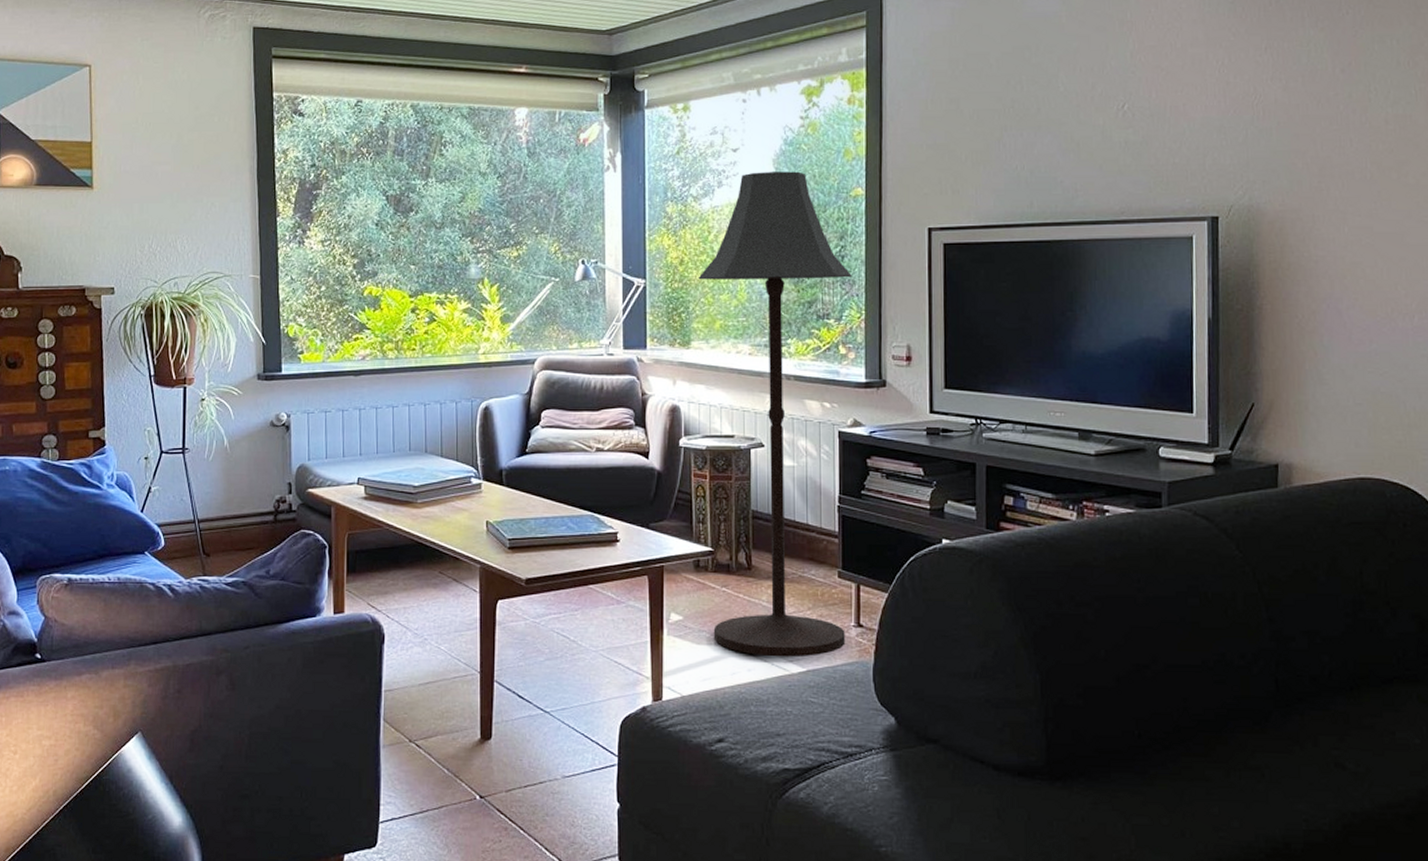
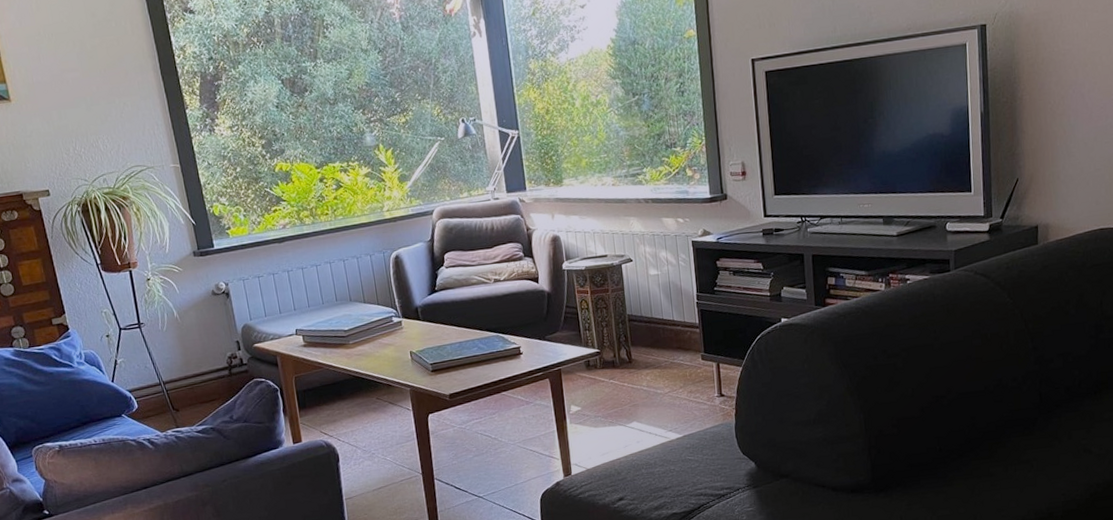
floor lamp: present [698,171,852,658] -> none [563,20,712,430]

